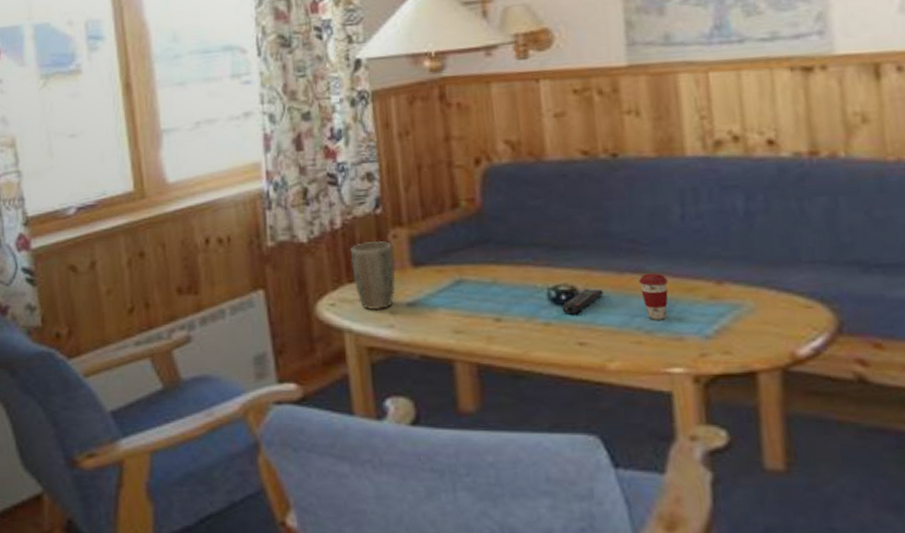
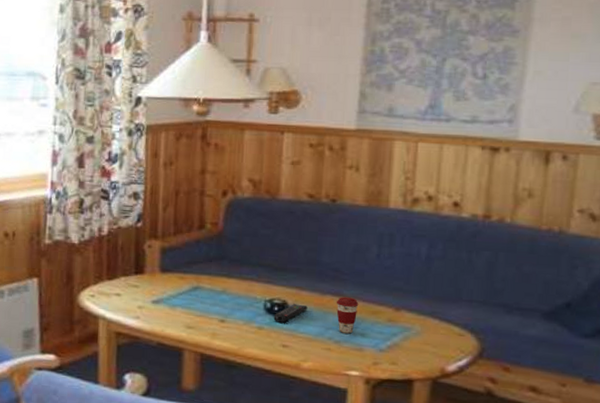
plant pot: present [350,240,395,311] -> none [111,248,148,304]

